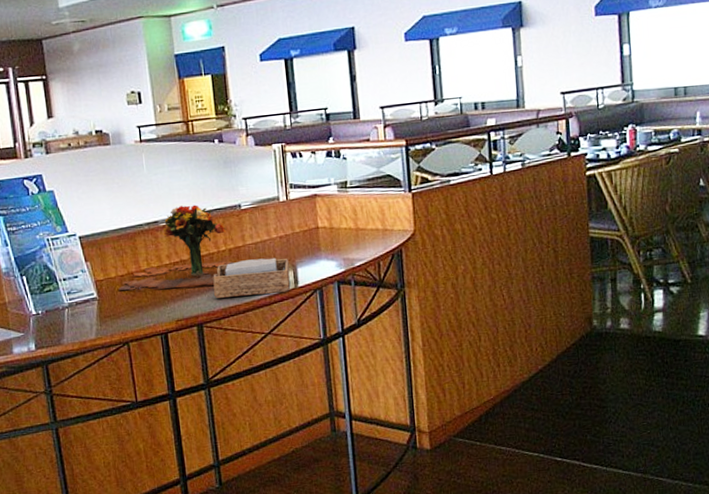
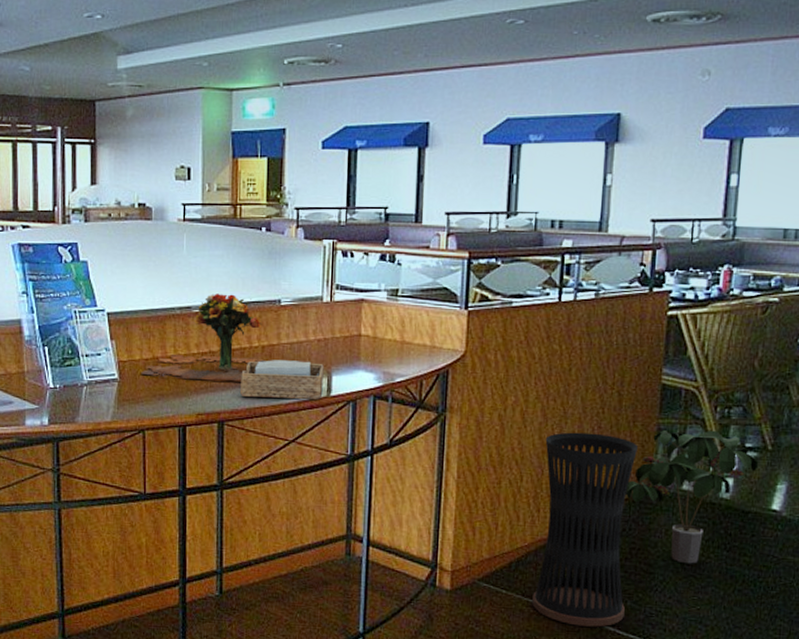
umbrella stand: none [496,288,586,465] -> present [532,432,639,627]
potted plant: none [571,272,682,394] -> present [625,430,759,564]

